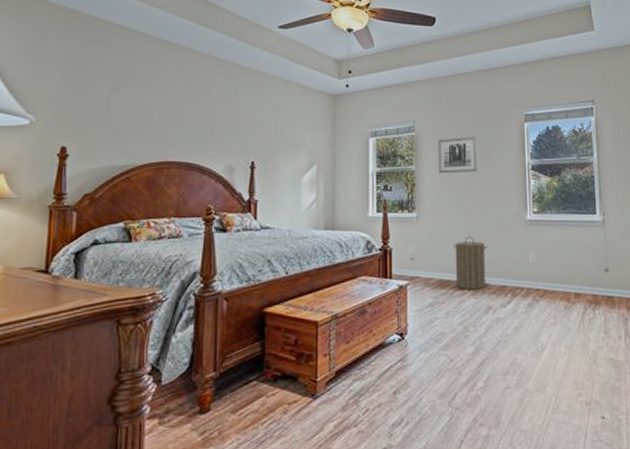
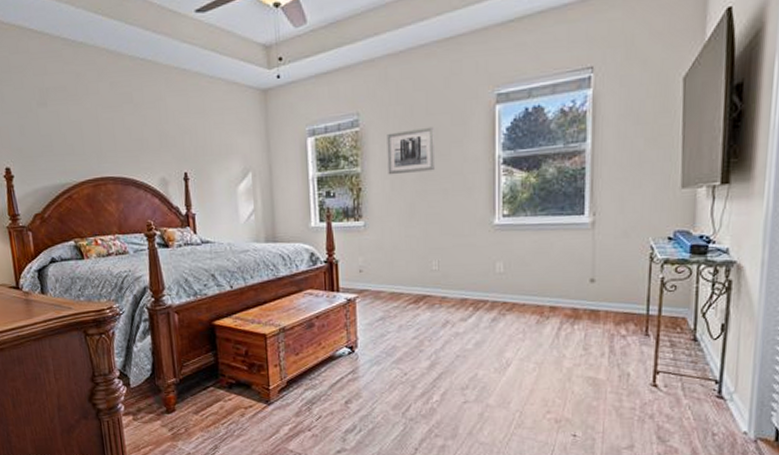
laundry hamper: present [454,236,488,290] -> none [407,245,447,304]

